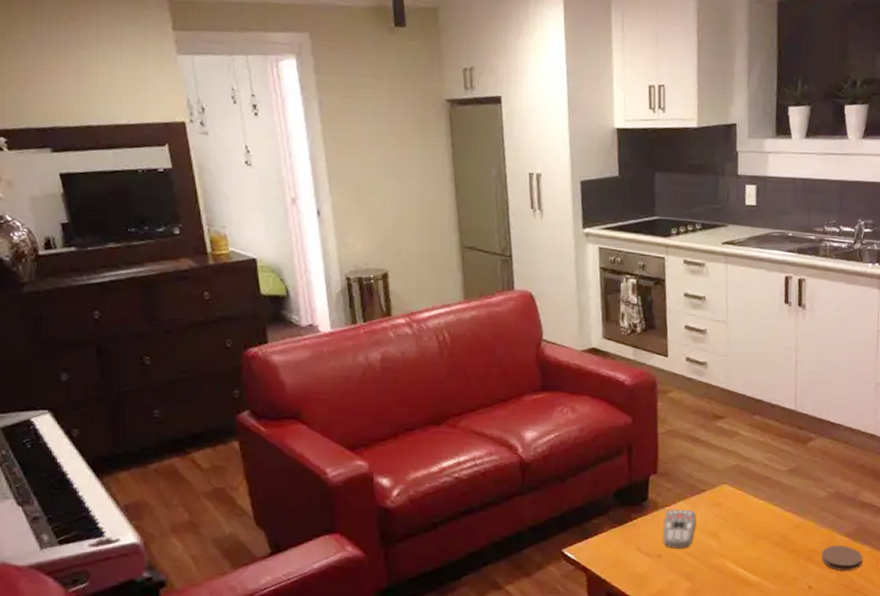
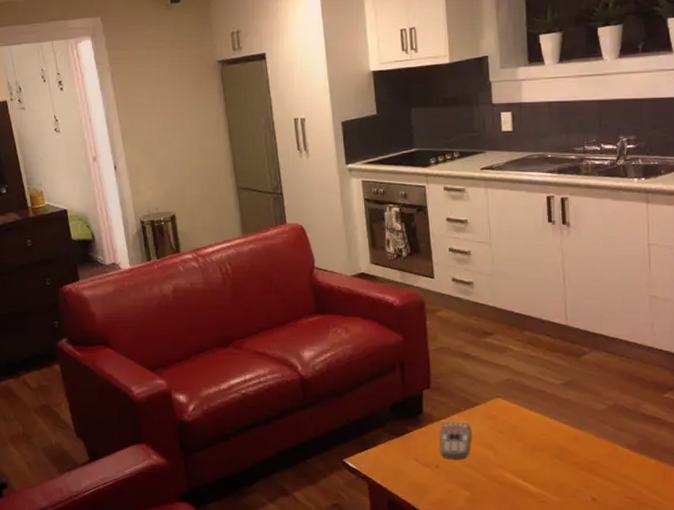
coaster: present [821,545,863,571] -> none [604,457,649,484]

